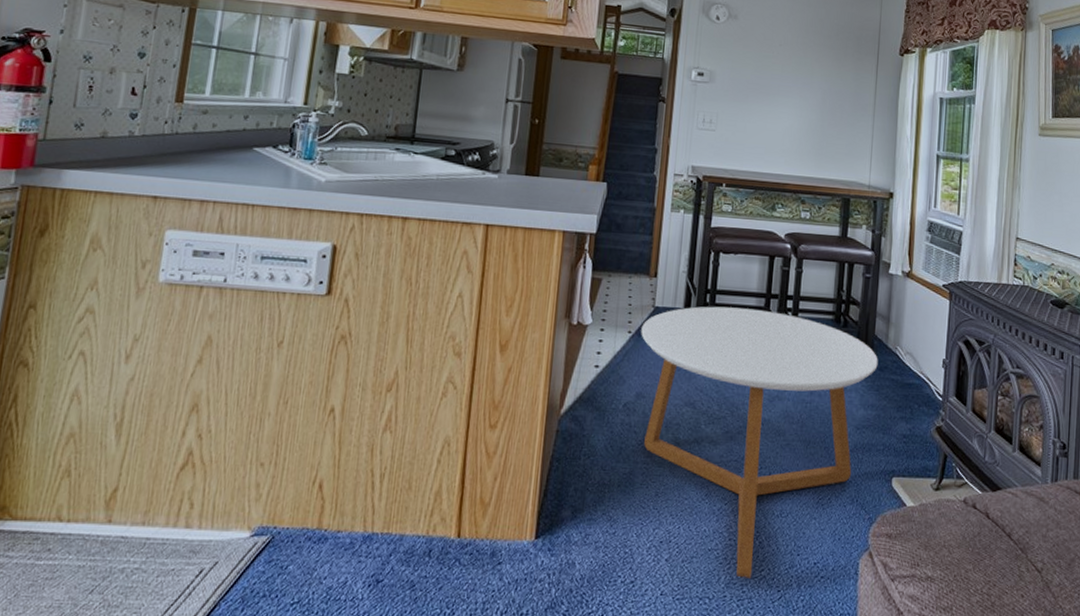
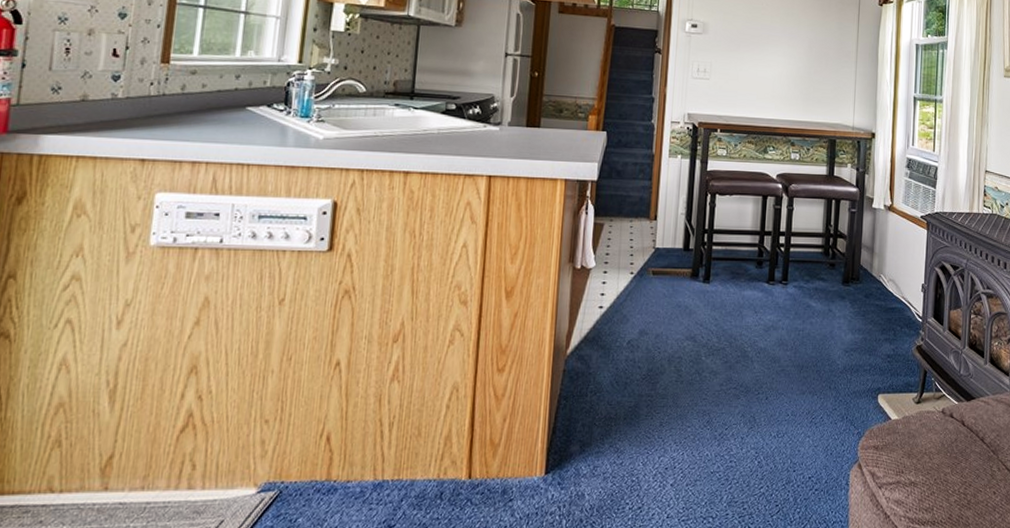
coffee table: present [641,306,878,580] -> none [643,245,864,497]

